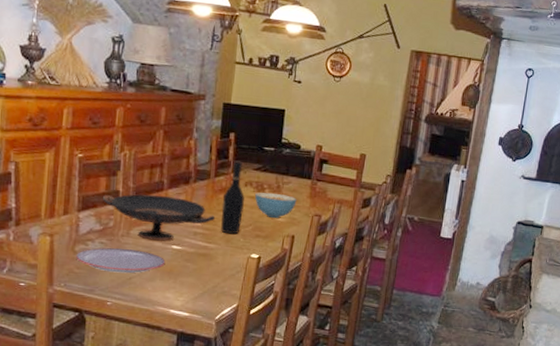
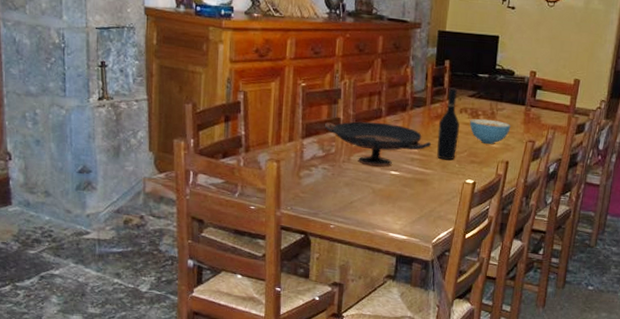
plate: present [76,247,166,274] -> none [301,173,384,198]

